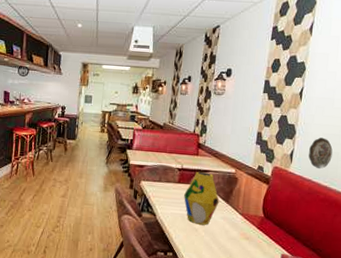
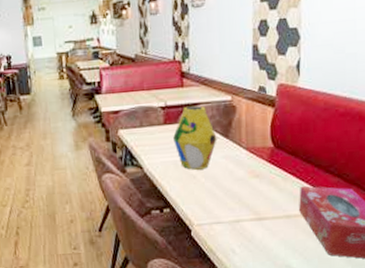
decorative plate: present [308,137,333,170] -> none [319,37,349,78]

